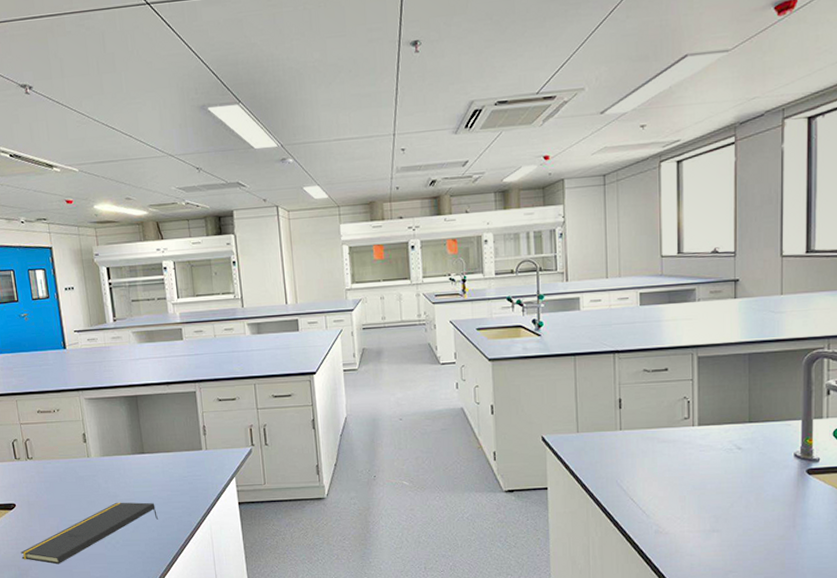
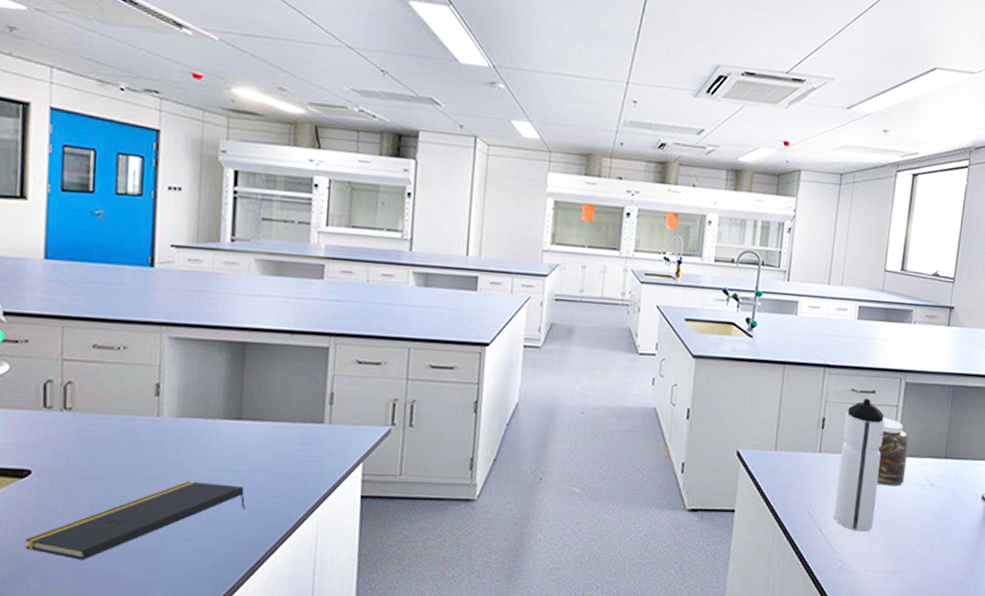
water bottle: none [641,376,683,497] -> present [833,398,885,532]
jar: none [678,392,710,454] -> present [876,418,909,486]

